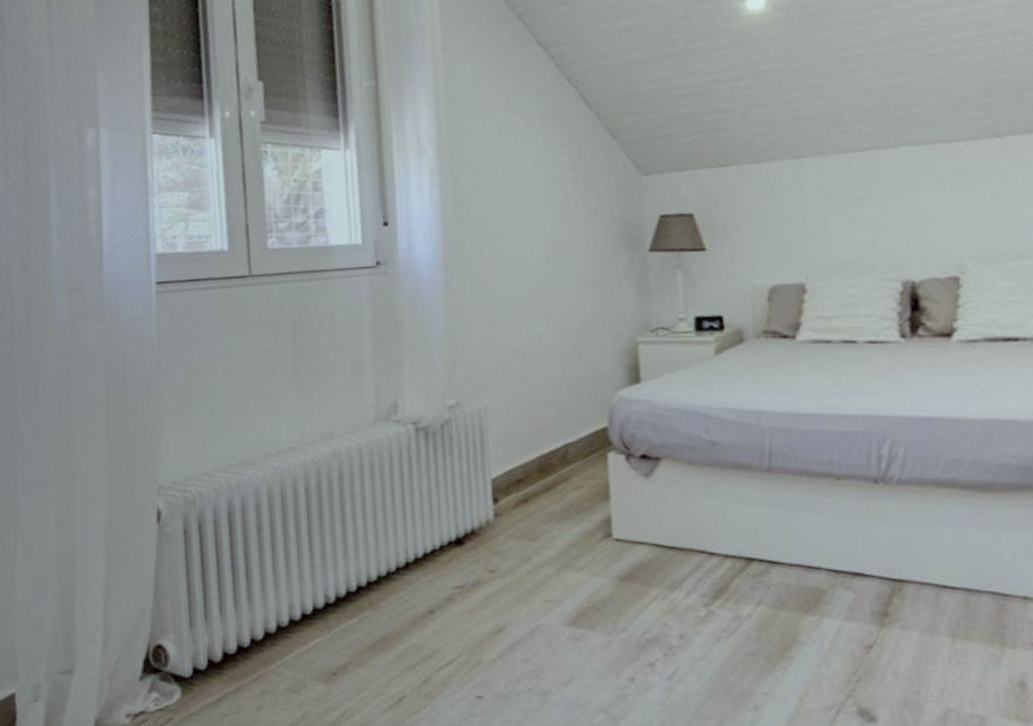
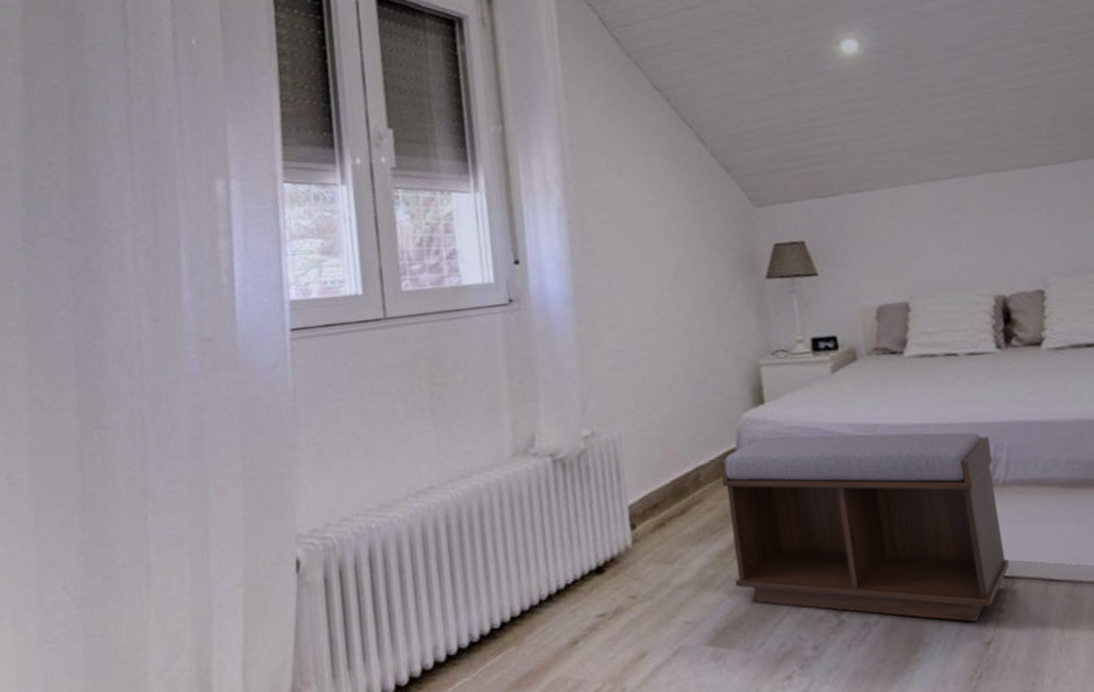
bench: none [590,418,900,624] -> present [720,432,1010,622]

